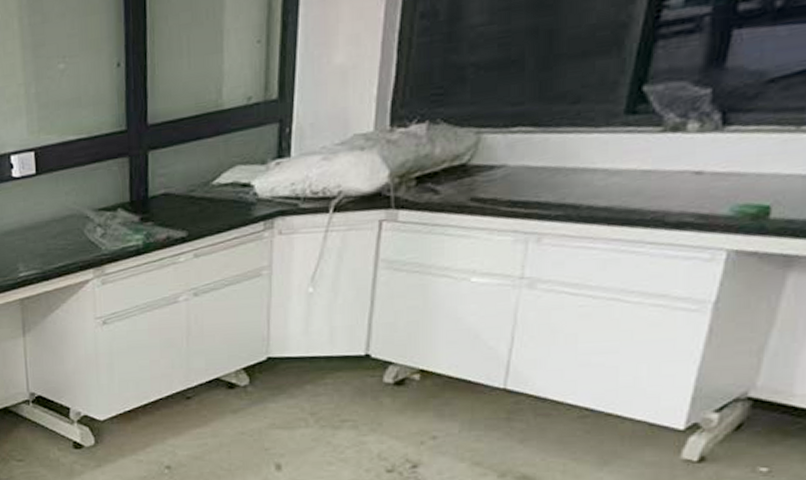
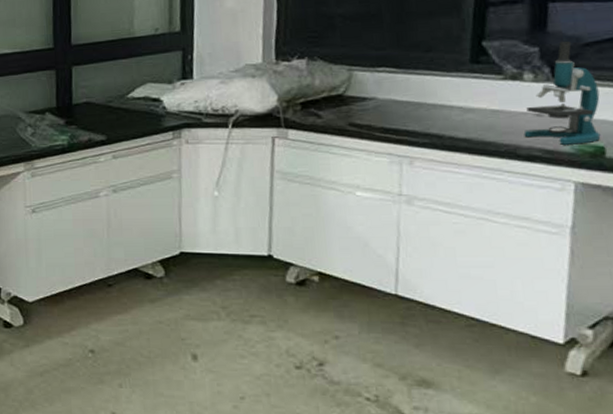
microscope: none [676,77,776,207] -> present [523,40,601,145]

